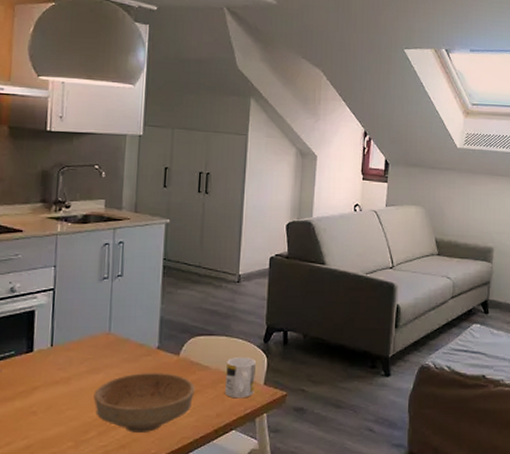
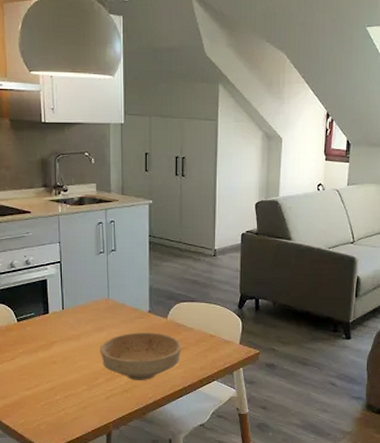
mug: present [224,357,256,399] -> none [206,321,232,355]

